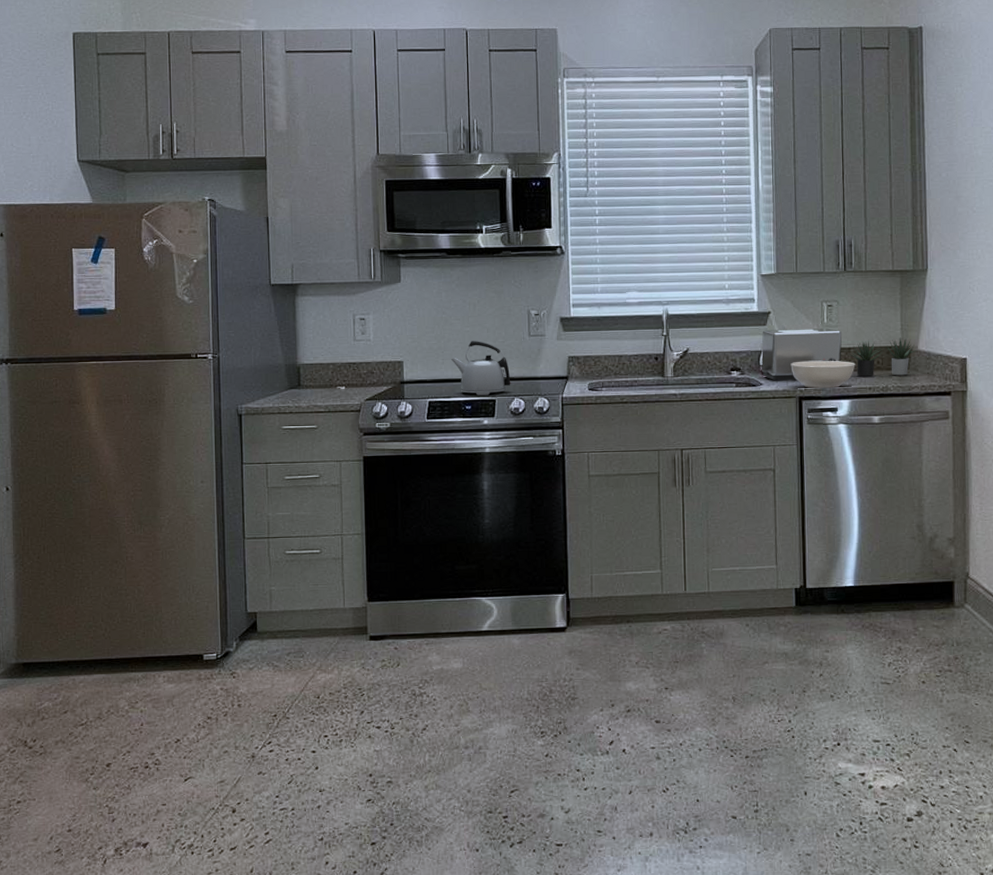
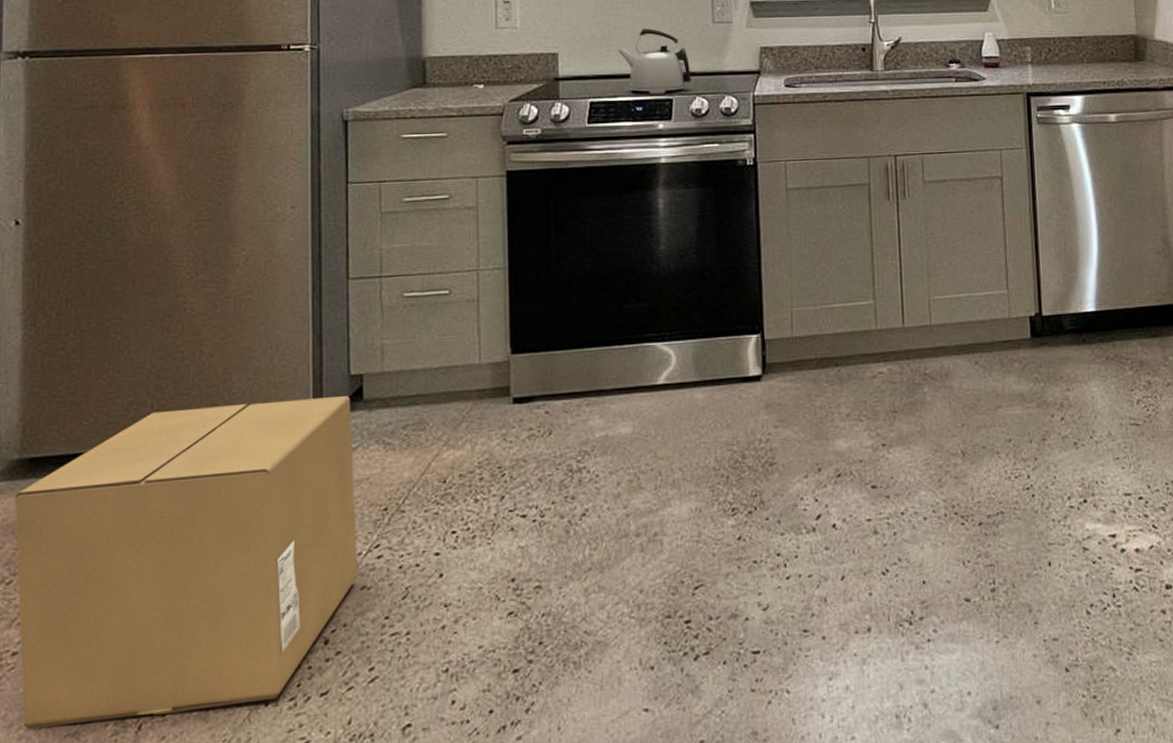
box: none [14,628,256,856] -> present [14,396,358,730]
toaster: present [761,328,843,381] -> none [983,15,1072,75]
bowl: present [790,360,855,389] -> none [1016,51,1088,84]
succulent plant: present [850,337,918,377] -> none [1081,25,1154,70]

